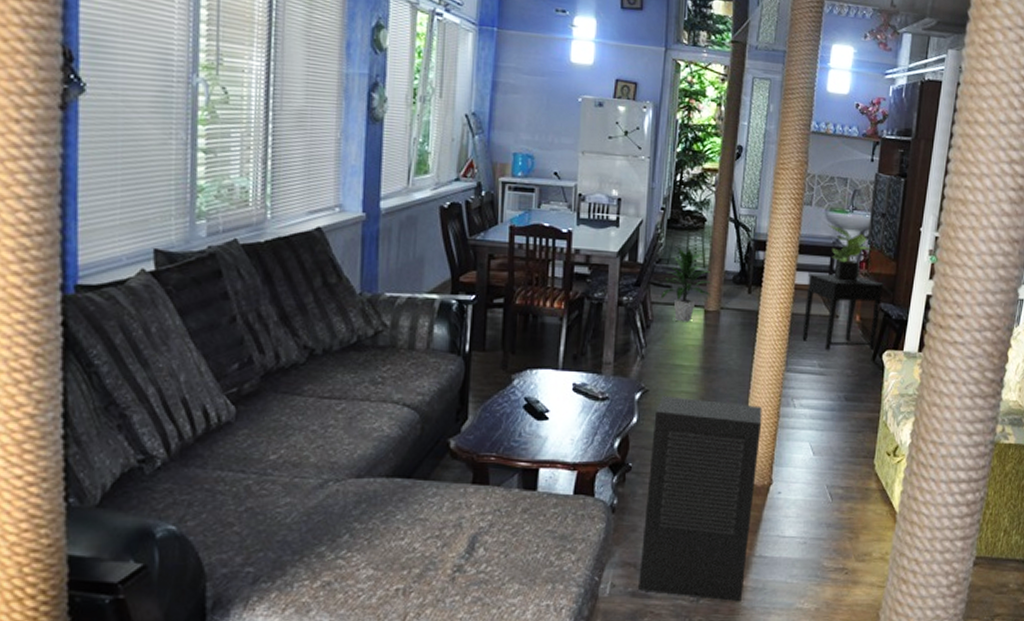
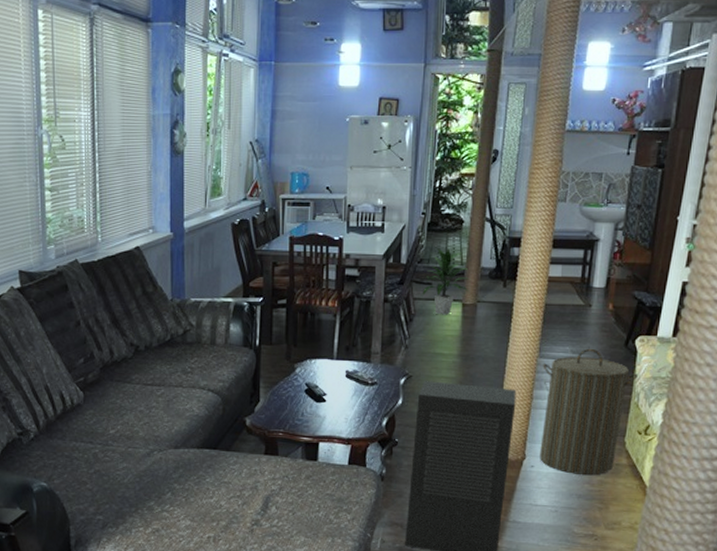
laundry hamper: none [787,362,886,502] -> present [540,348,638,476]
side table: present [802,273,885,351] -> none [555,266,639,338]
potted plant: present [827,224,877,283] -> none [581,218,632,273]

